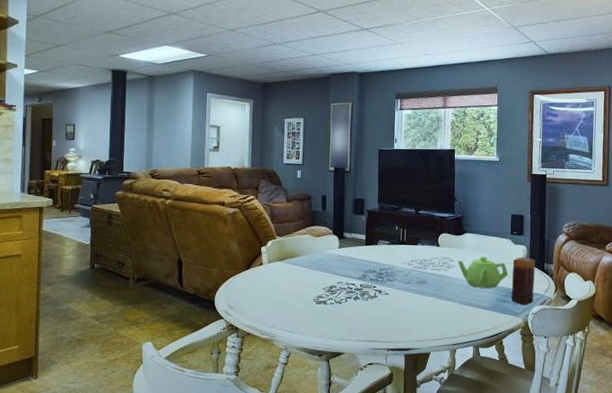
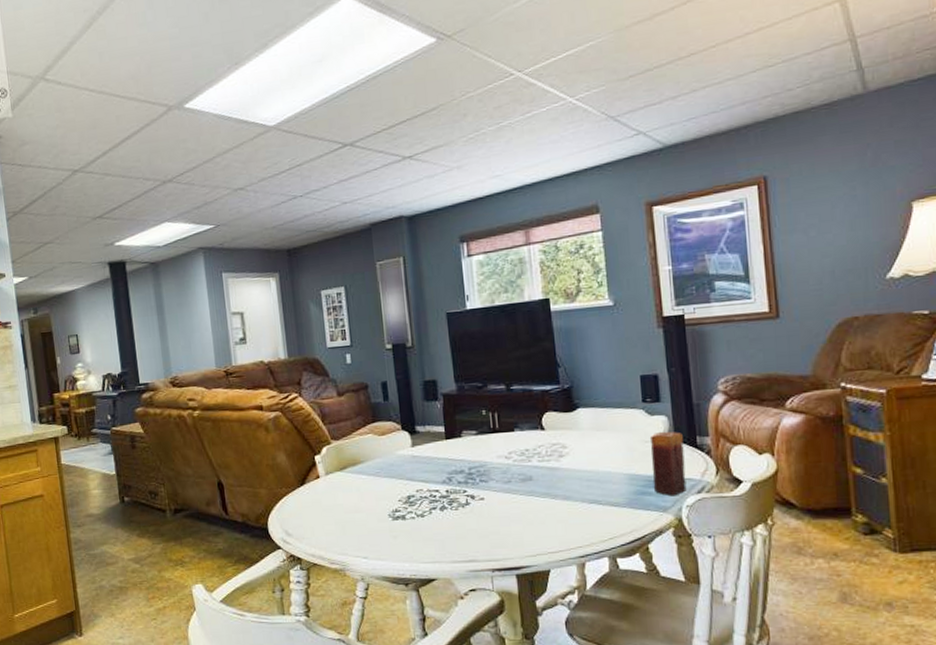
teapot: present [458,256,509,288] -> none [572,436,646,479]

